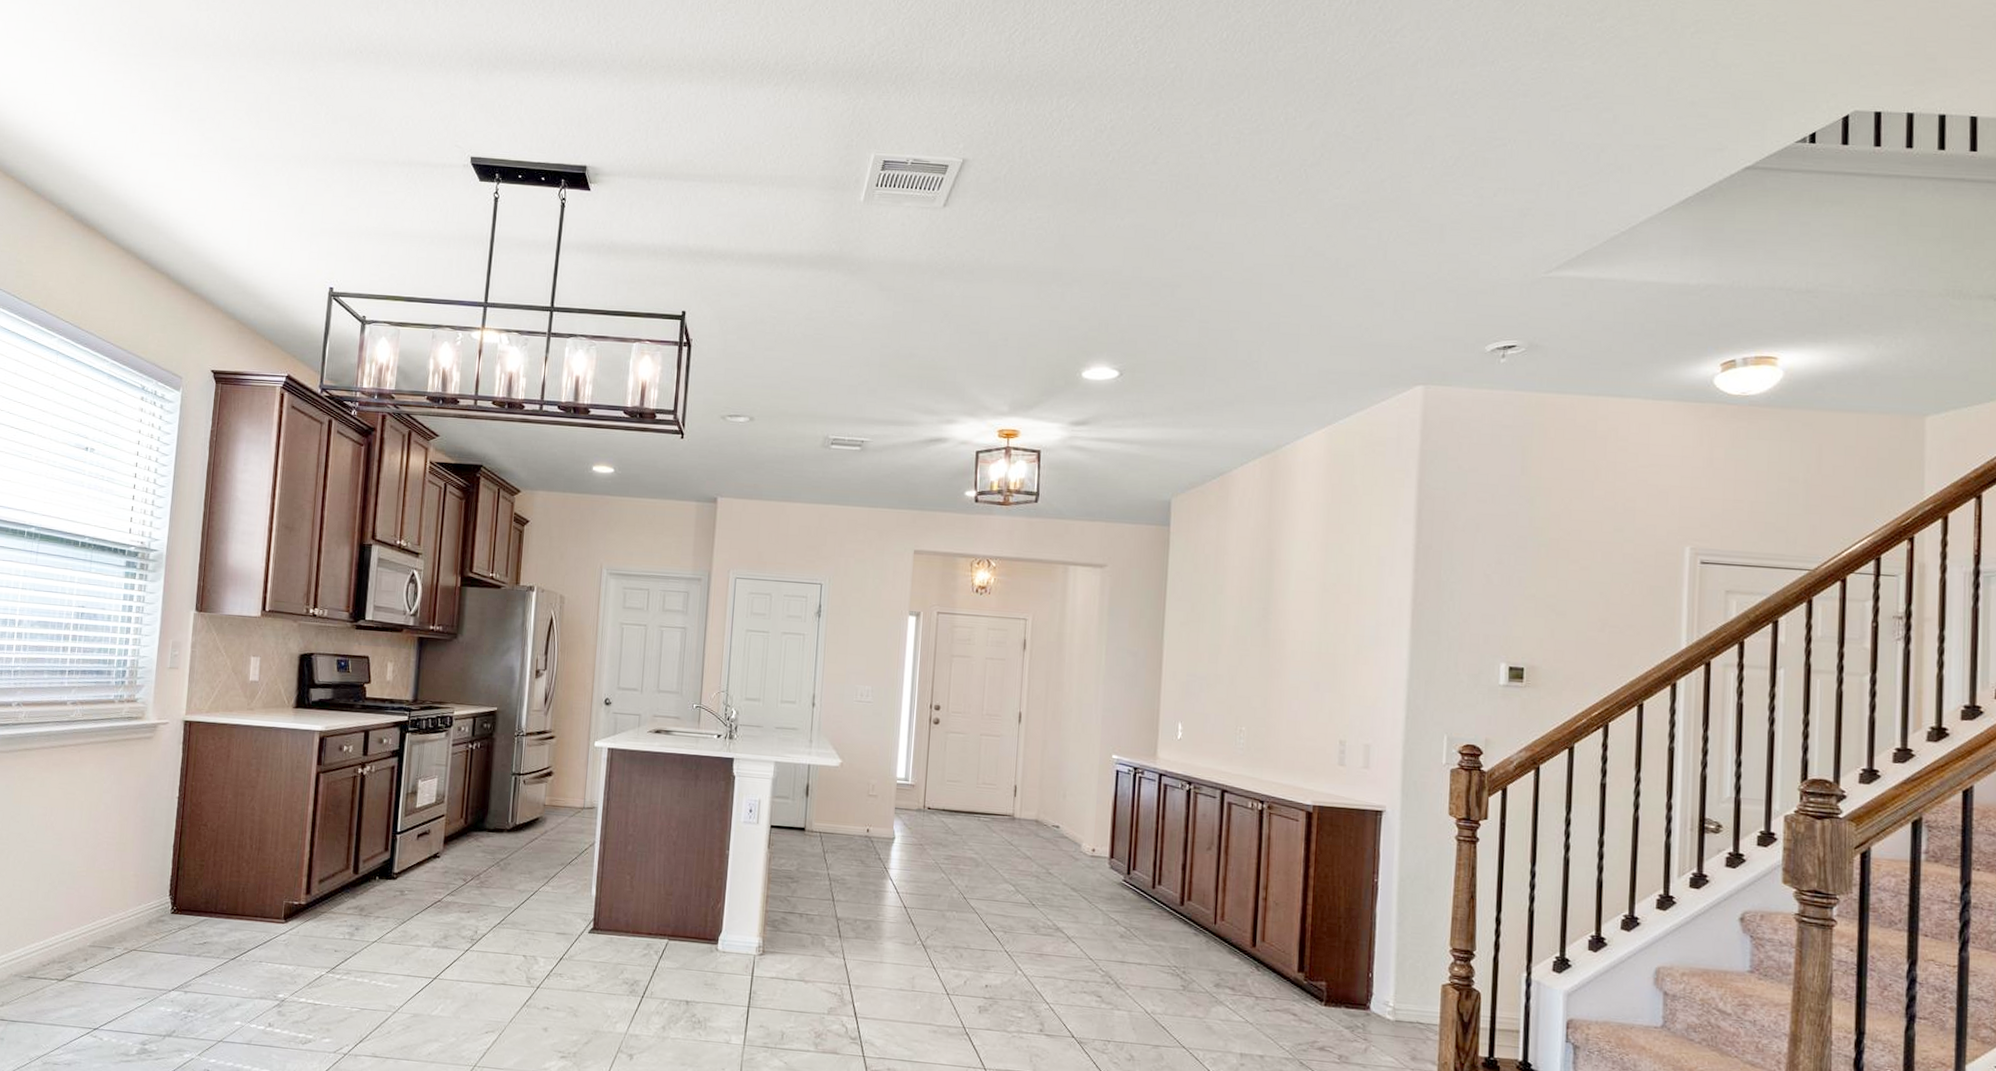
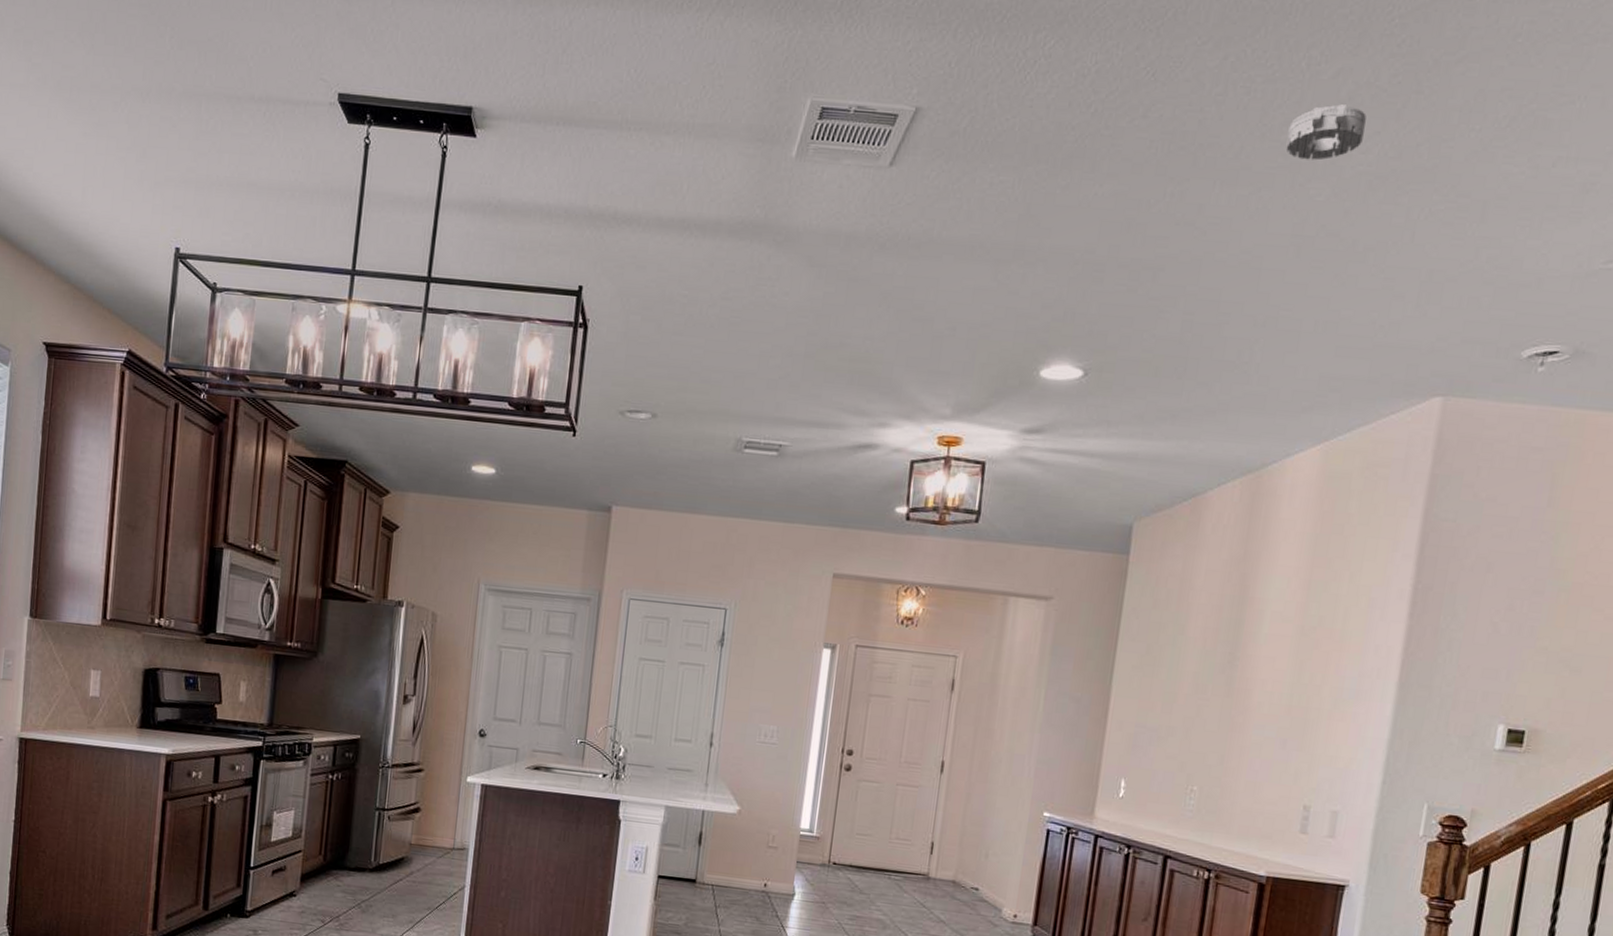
smoke detector: none [1273,150,1337,195] -> present [1286,104,1366,161]

